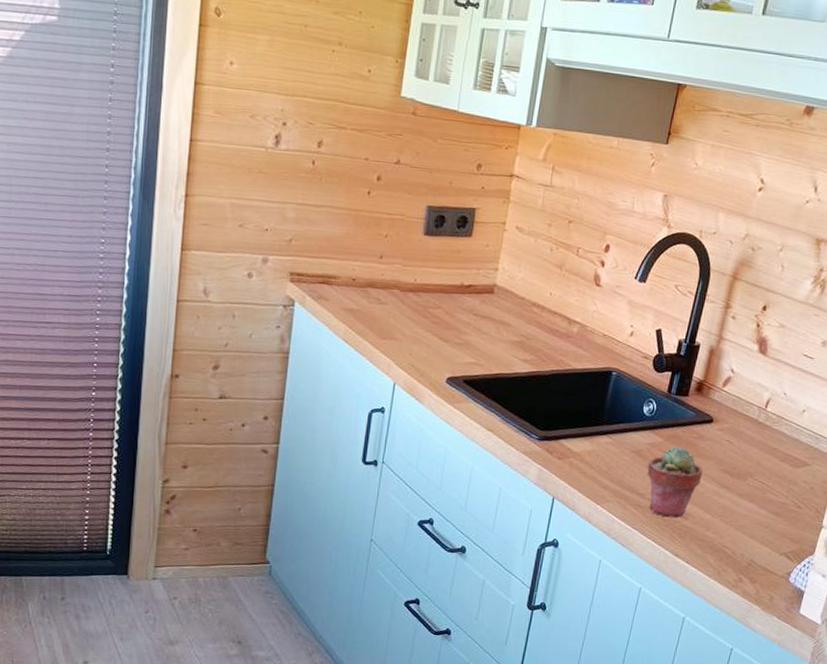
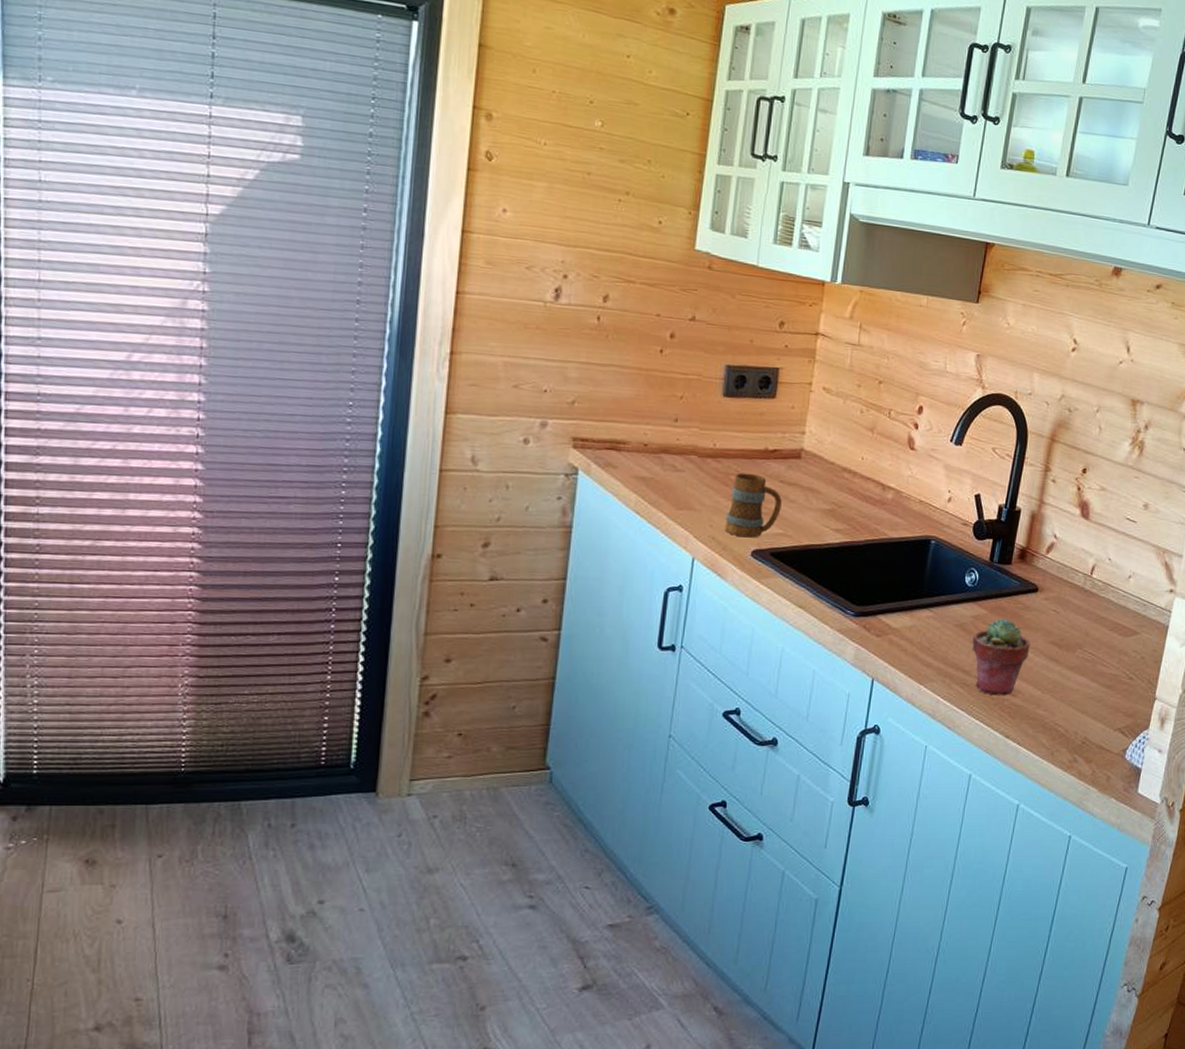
mug: none [422,306,475,366] -> present [724,473,782,538]

